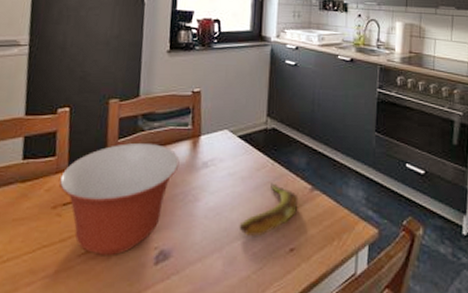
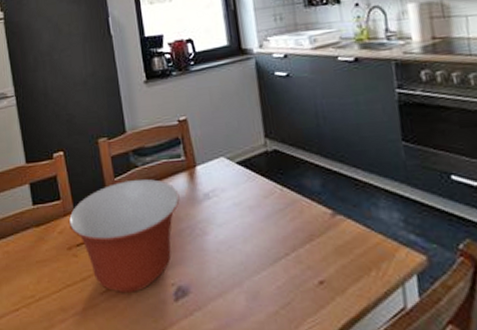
banana: present [239,183,299,236] -> none [255,210,321,269]

